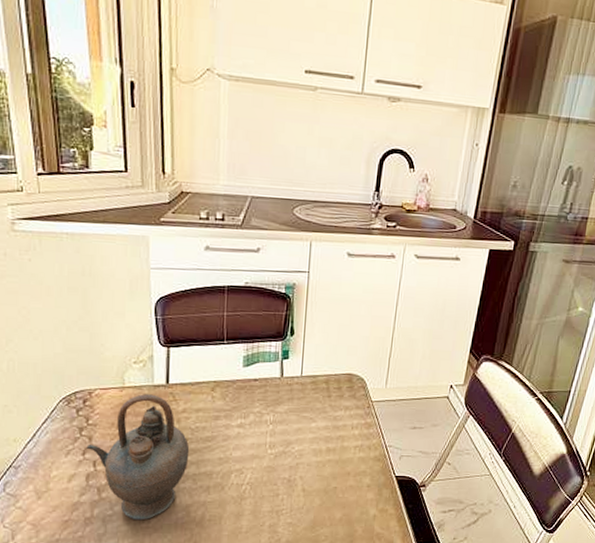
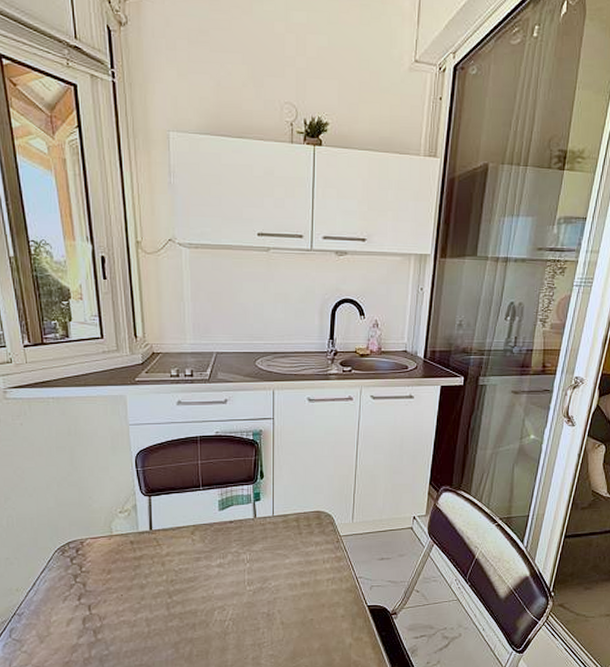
teapot: present [86,394,190,521] -> none [81,541,175,659]

